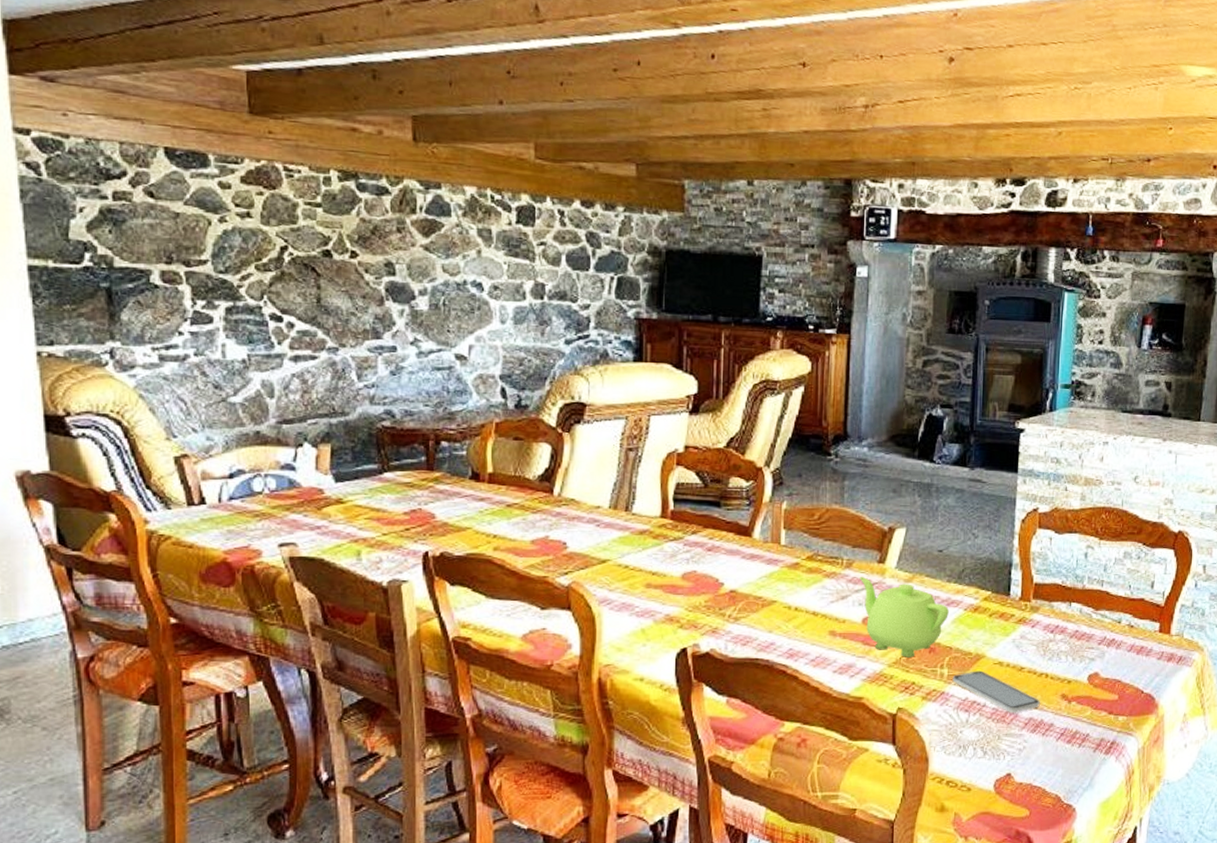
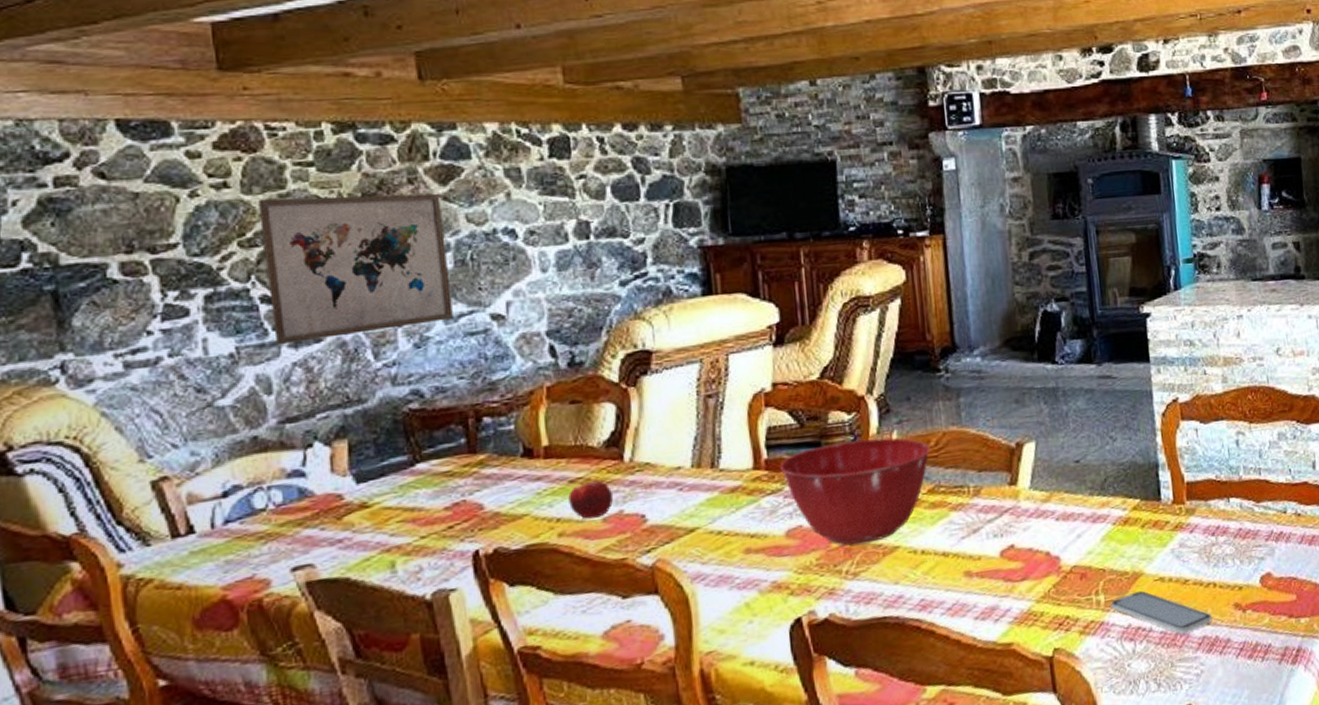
wall art: none [274,231,425,358] -> present [258,193,453,346]
fruit: none [505,507,542,539] -> present [568,480,614,519]
mixing bowl: none [682,505,814,594] -> present [779,438,931,545]
teapot: present [859,577,949,658] -> none [990,504,1097,589]

